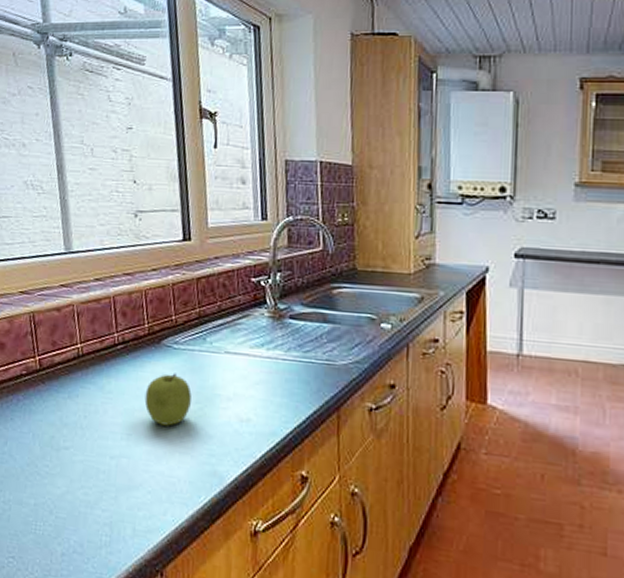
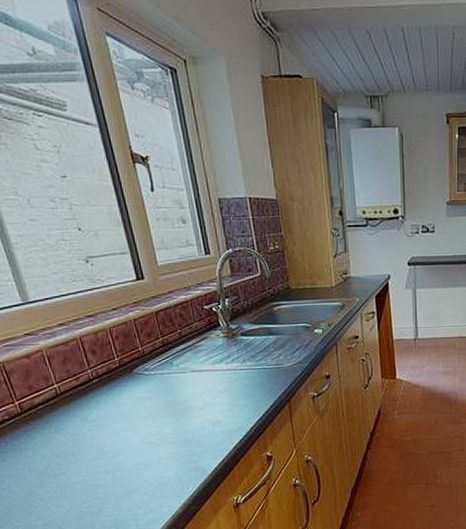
fruit: present [144,373,192,426] -> none [126,395,168,440]

